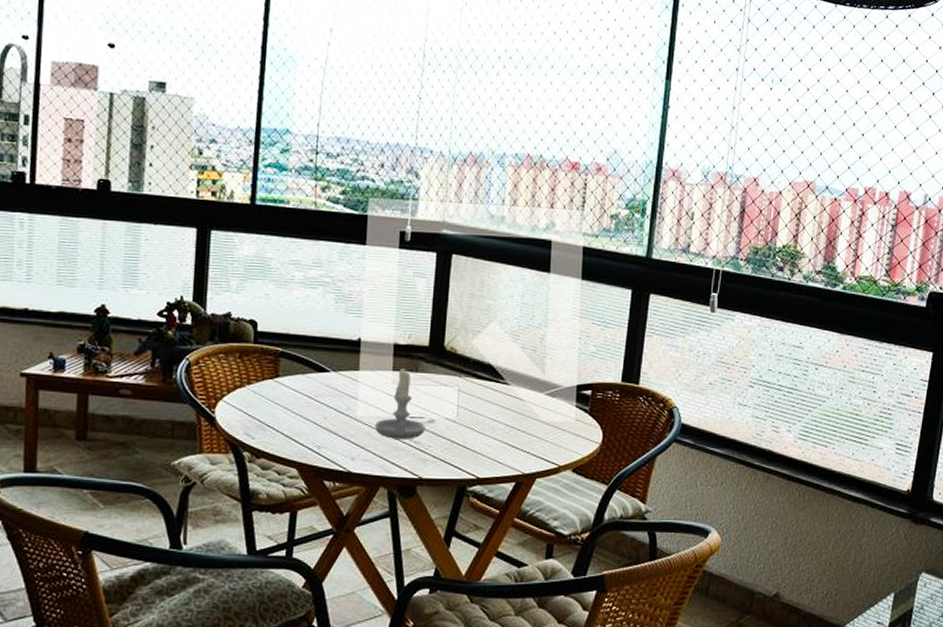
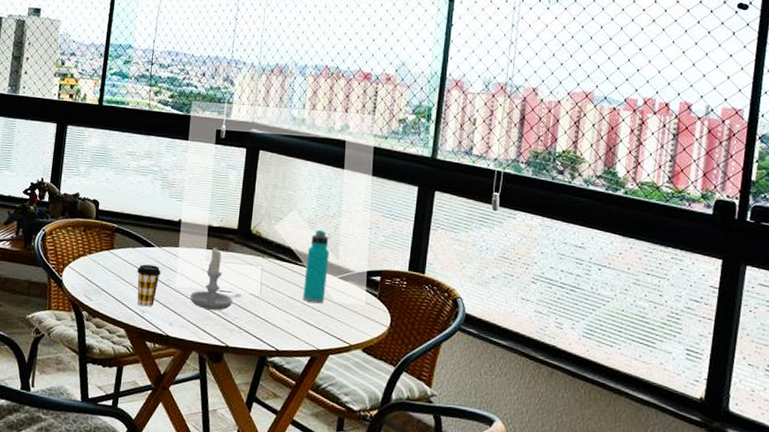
coffee cup: none [309,392,339,441] -> present [137,264,161,307]
water bottle: none [506,342,535,424] -> present [303,230,329,304]

